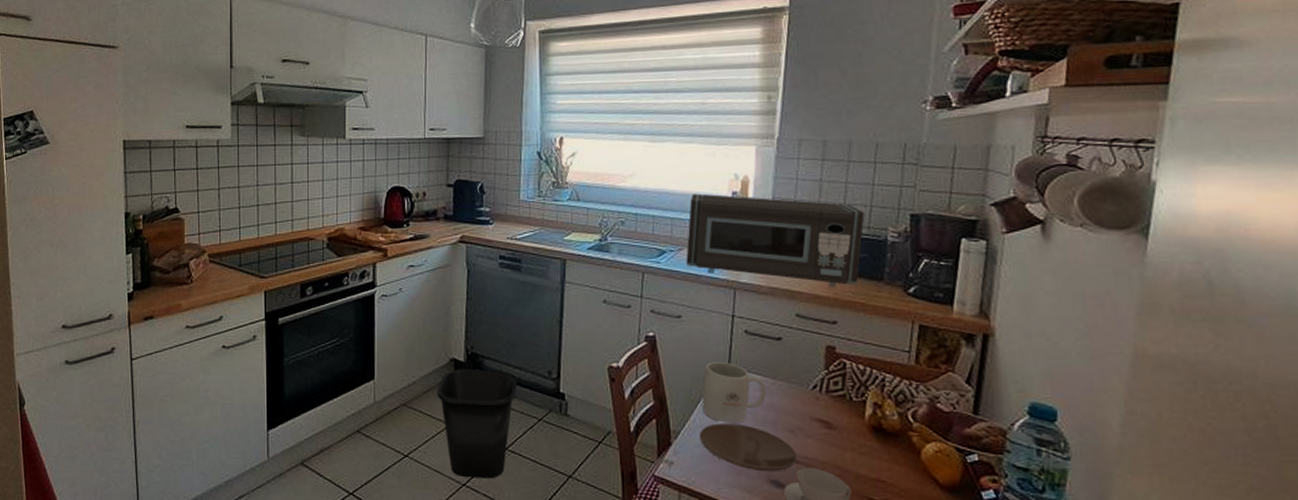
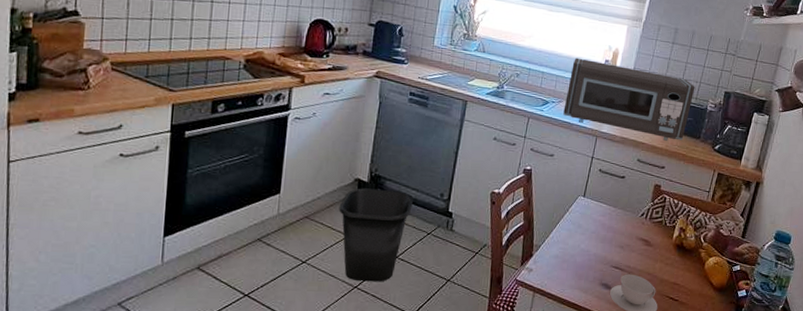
plate: present [699,423,797,472] -> none [554,240,623,278]
mug: present [701,362,766,424] -> none [560,192,609,241]

